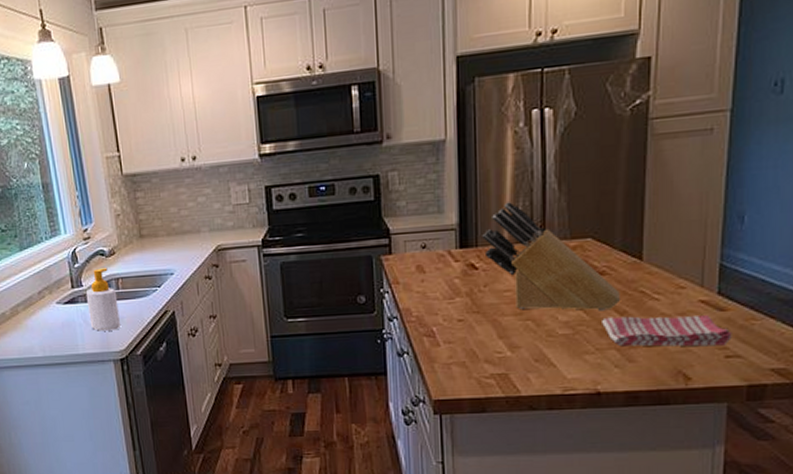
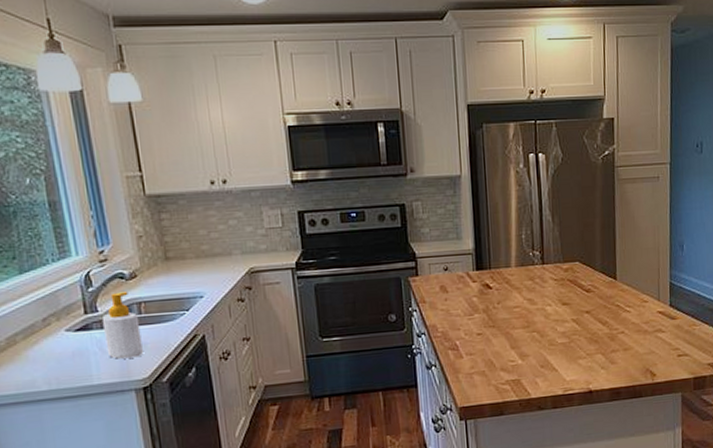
knife block: present [482,202,620,311] -> none [494,231,602,323]
dish towel: present [602,315,732,347] -> none [590,323,681,351]

